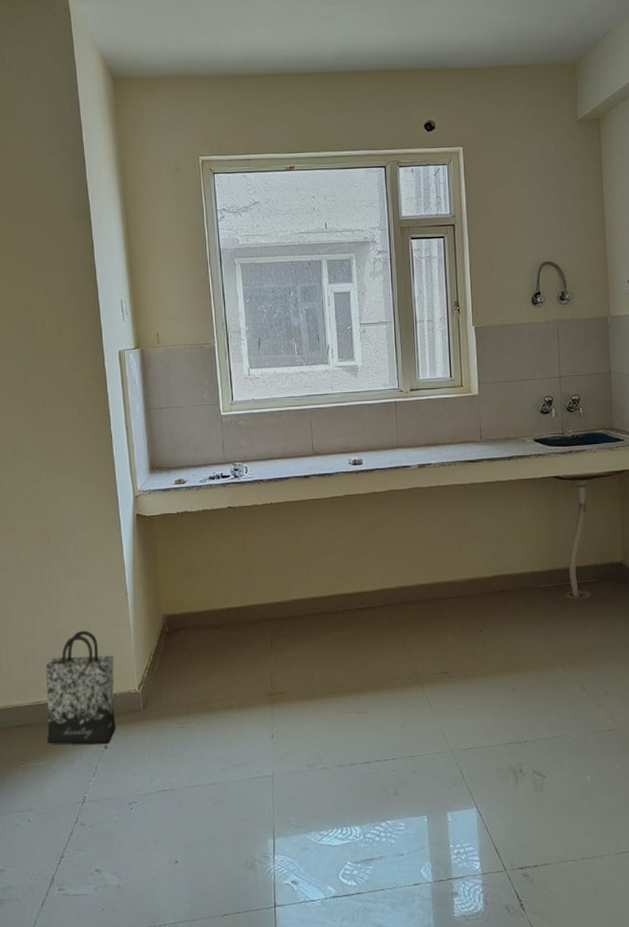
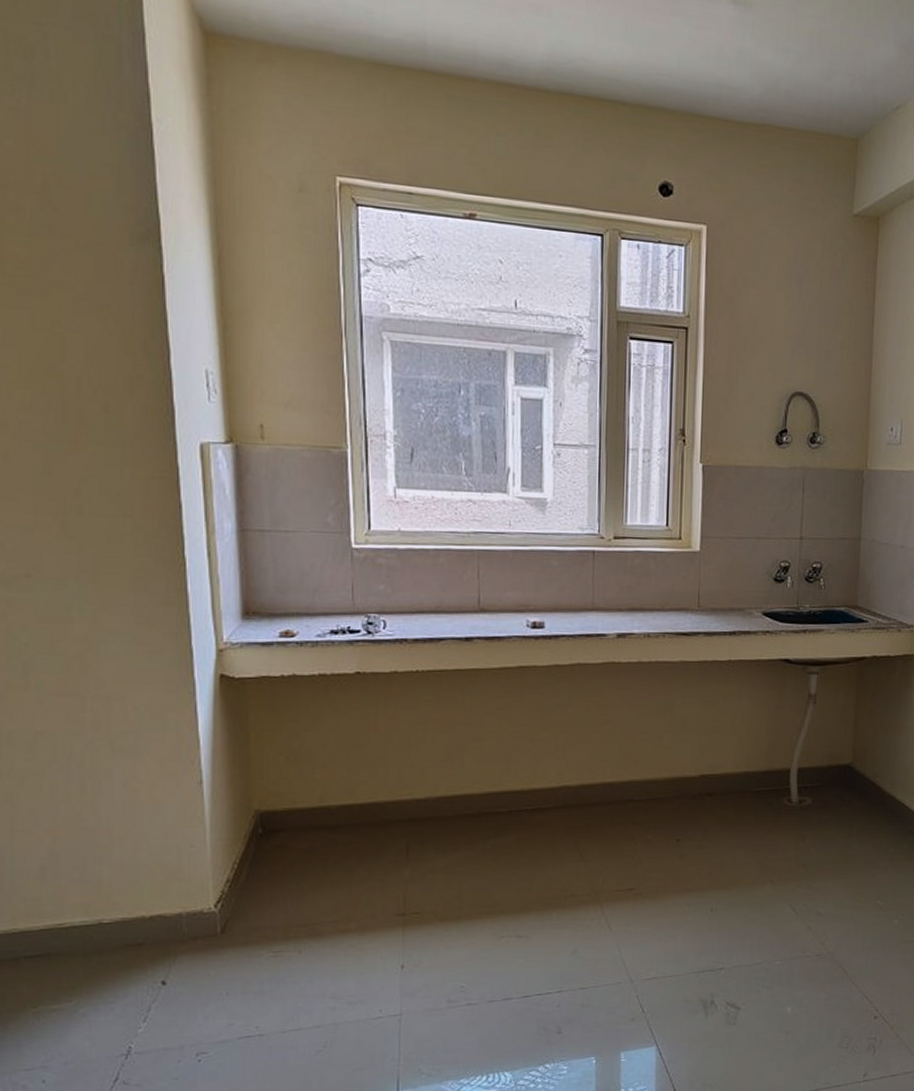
shopping bag: present [45,630,116,744] -> none [73,829,179,980]

